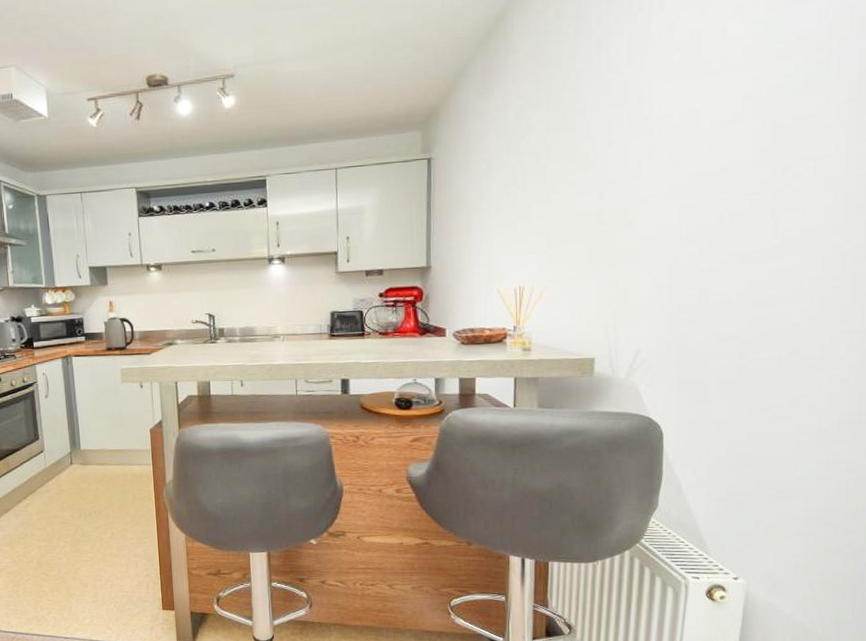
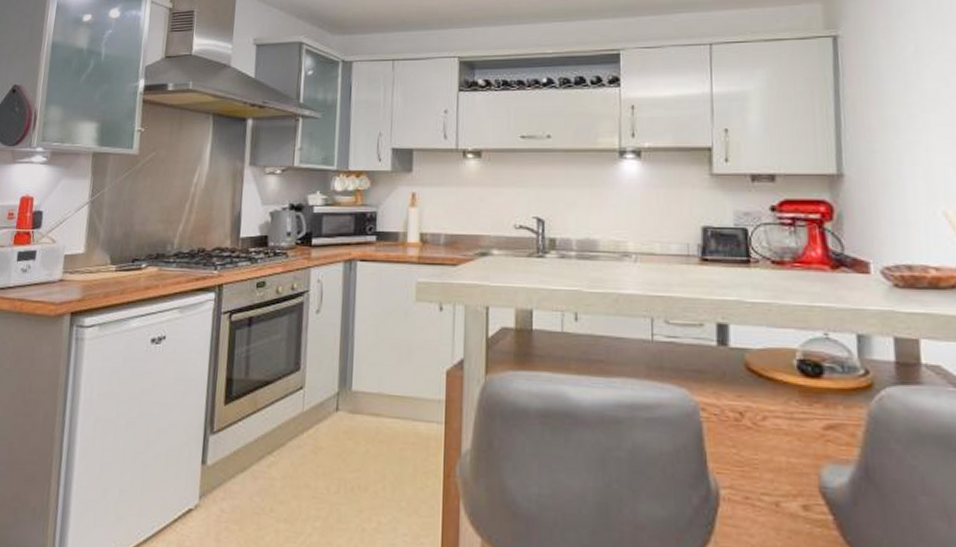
kettle: present [103,316,135,351] -> none [399,212,440,258]

